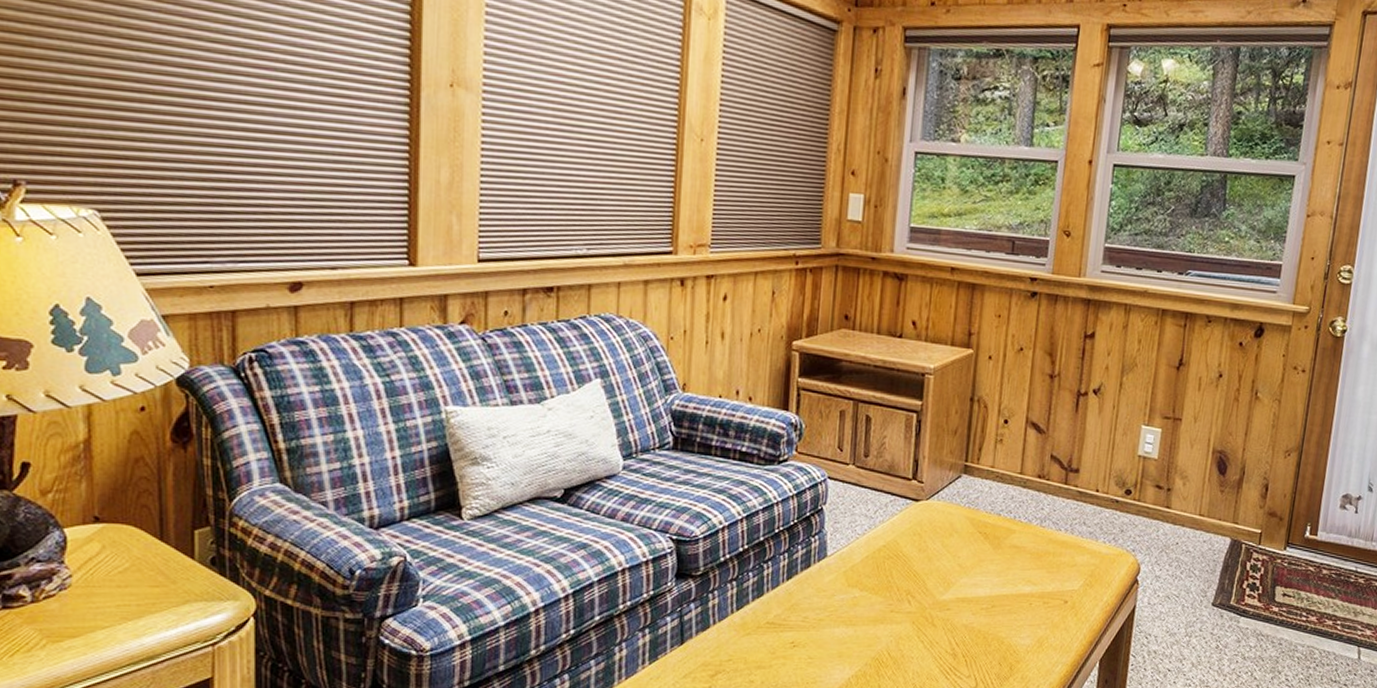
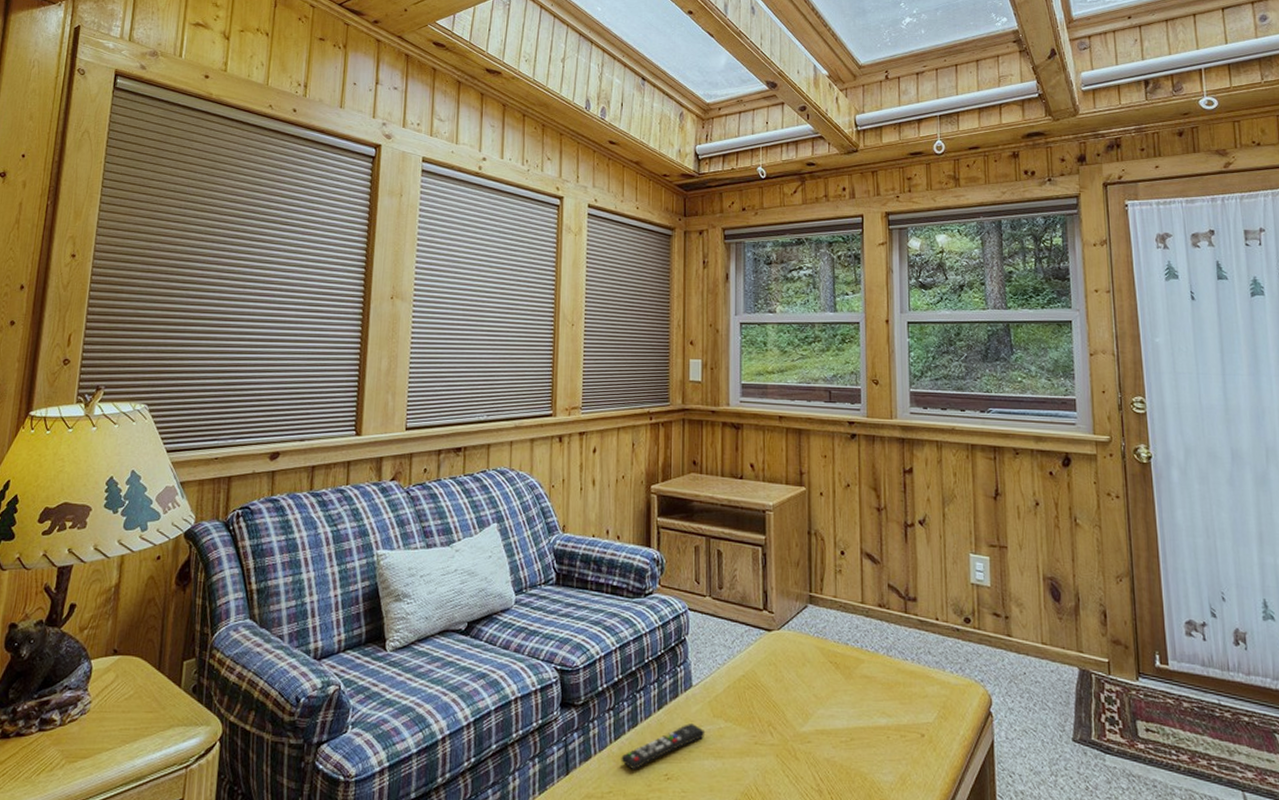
remote control: none [743,592,838,639] -> present [621,722,706,771]

